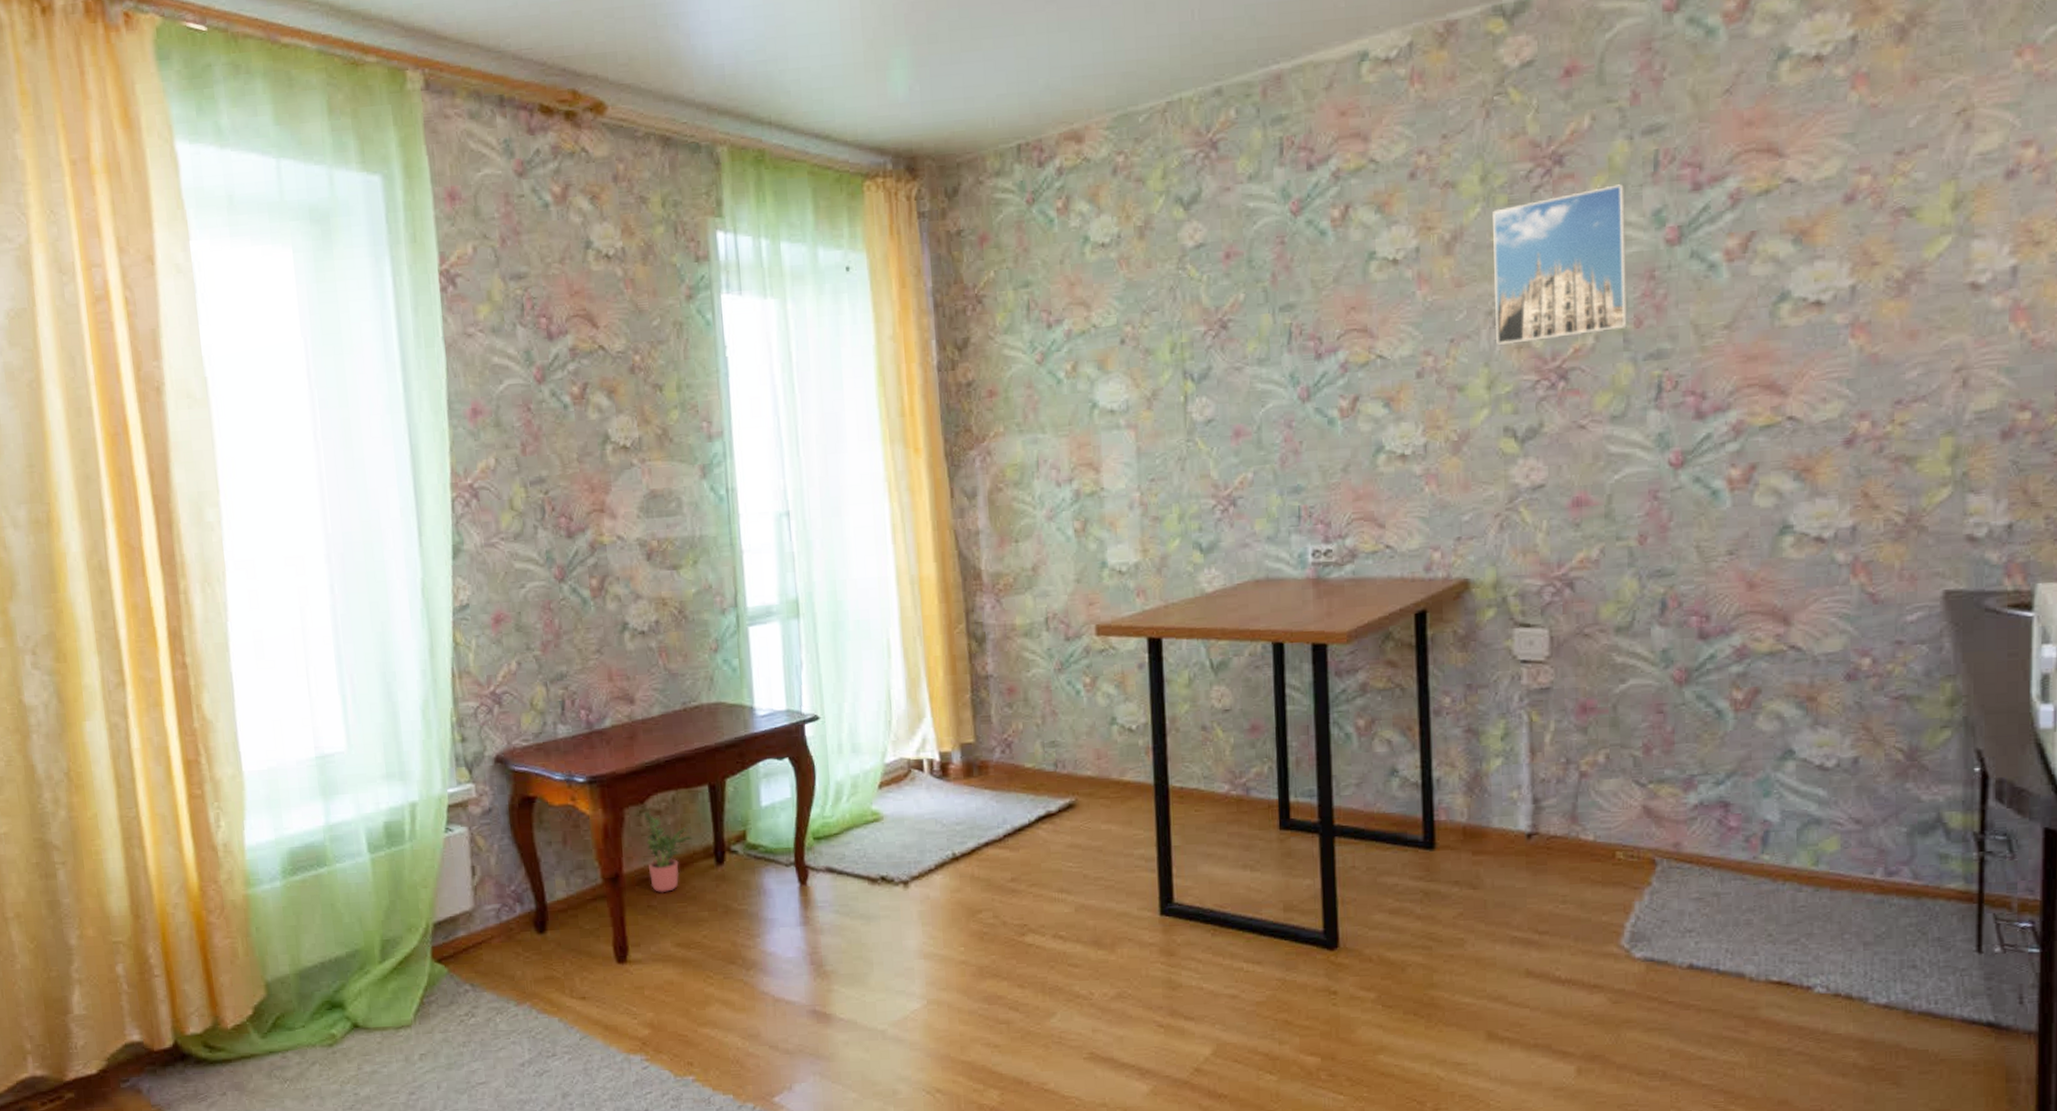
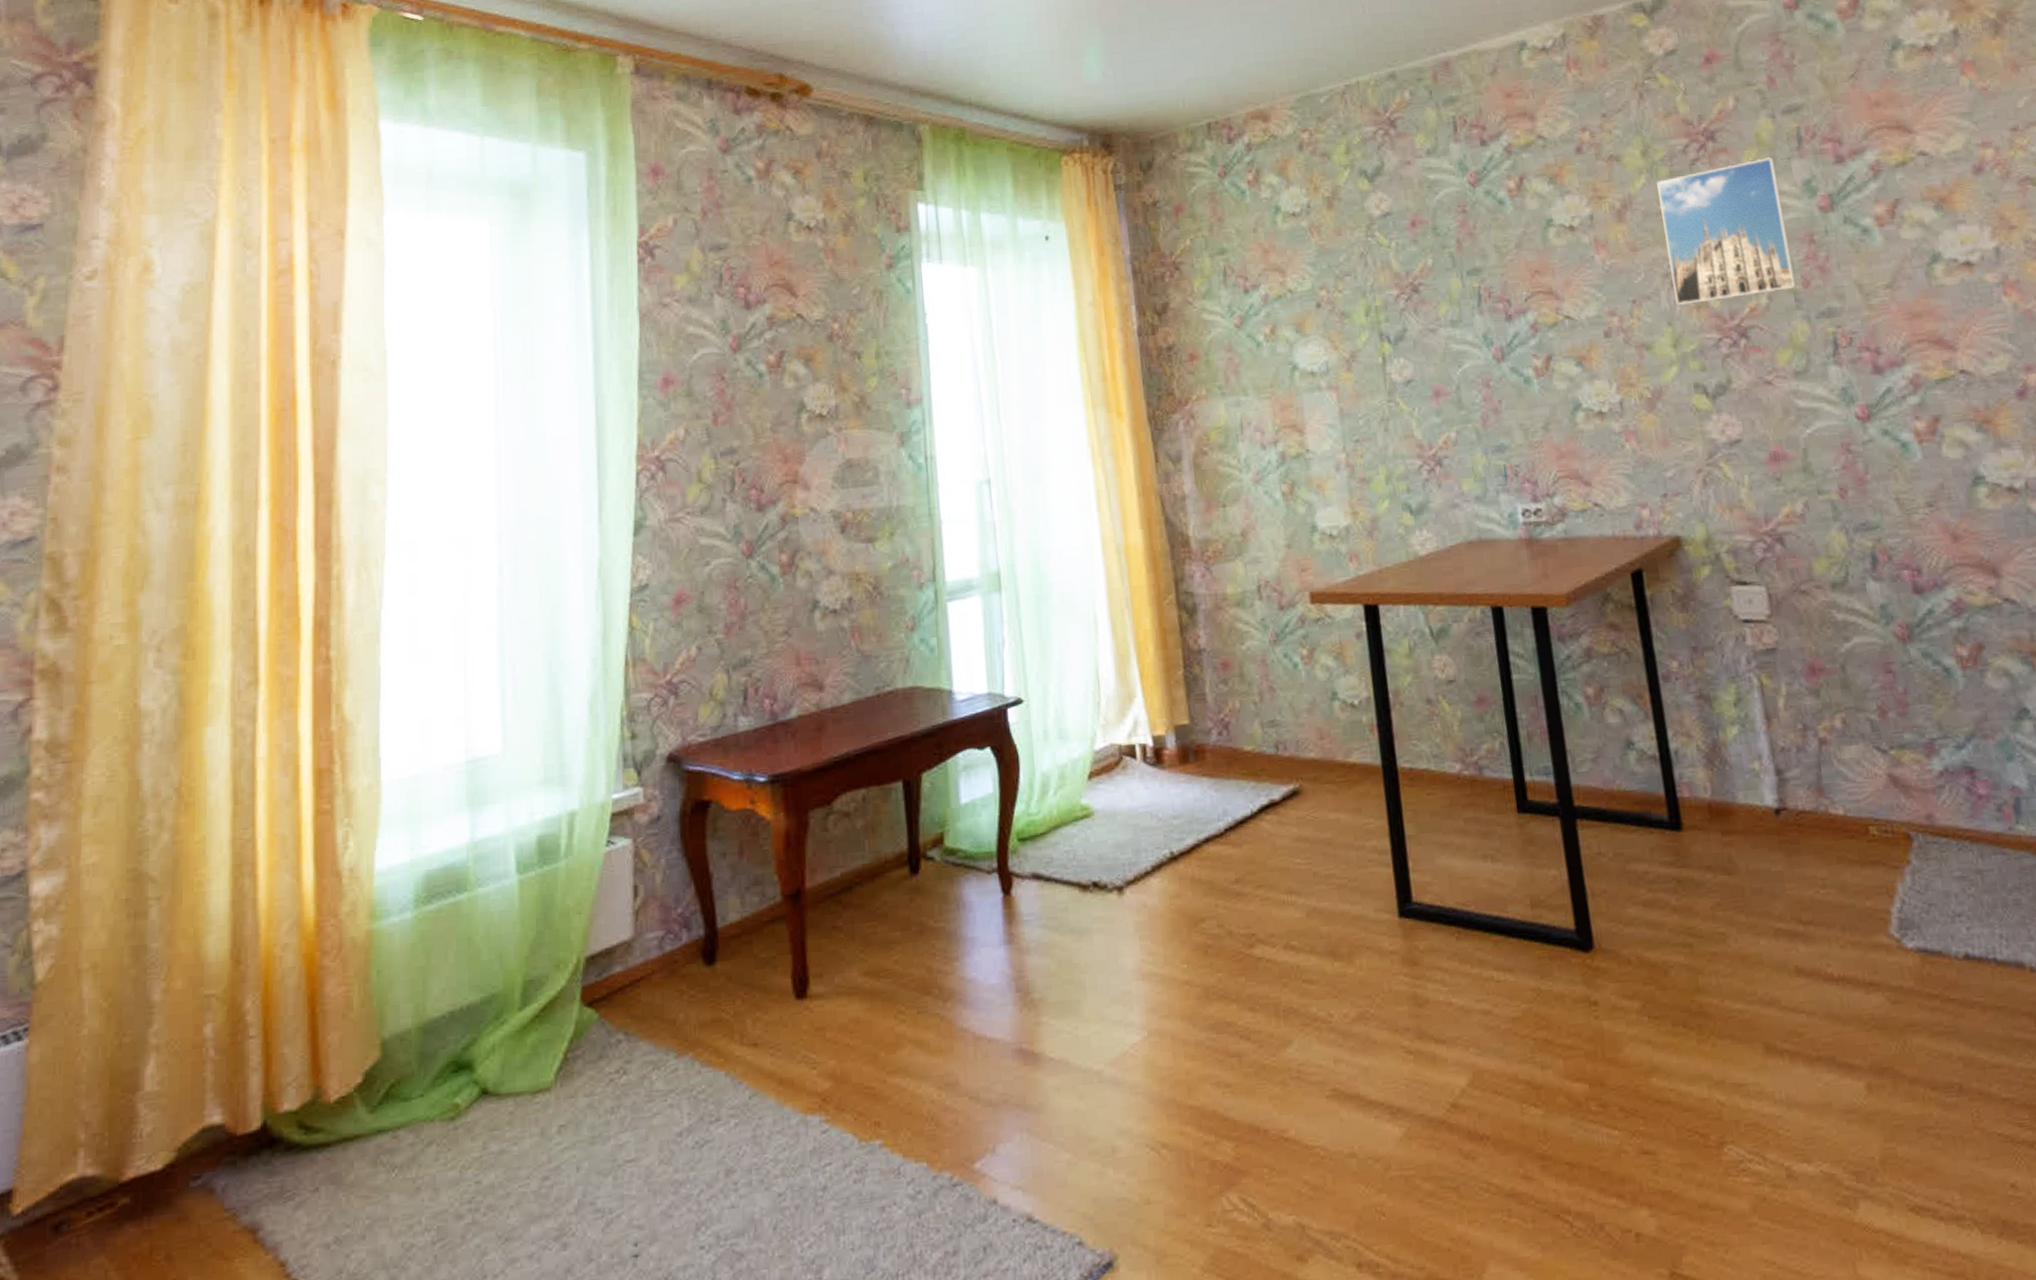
potted plant: present [643,811,693,893] -> none [830,813,885,911]

